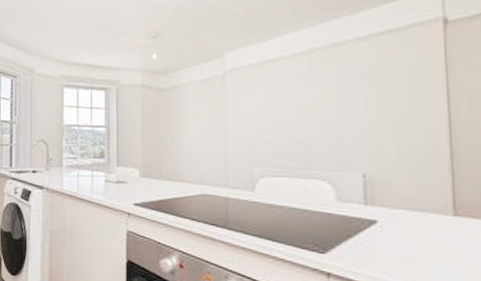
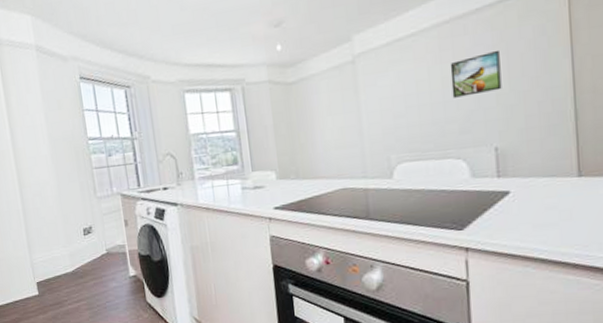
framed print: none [319,80,372,121] -> present [450,49,502,98]

